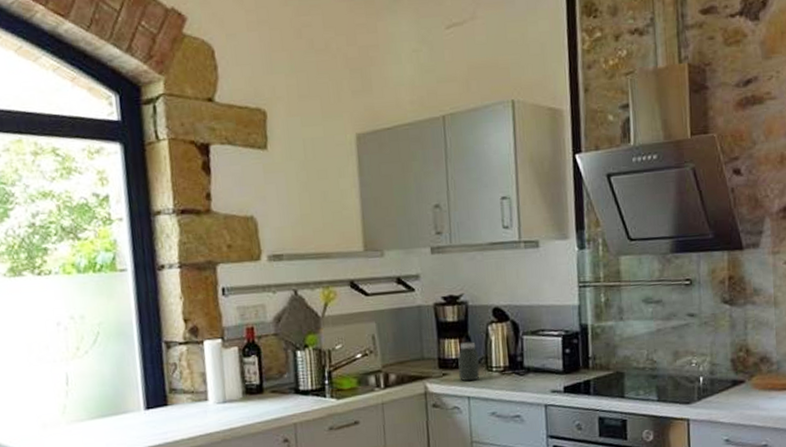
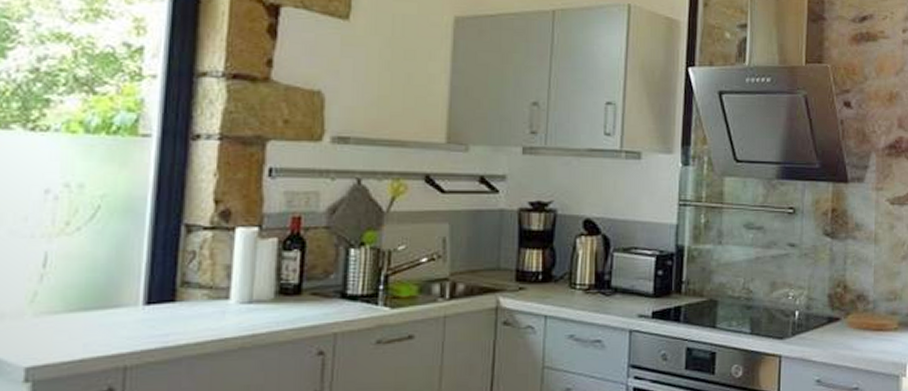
jar: present [457,342,480,382] -> none [537,254,563,298]

